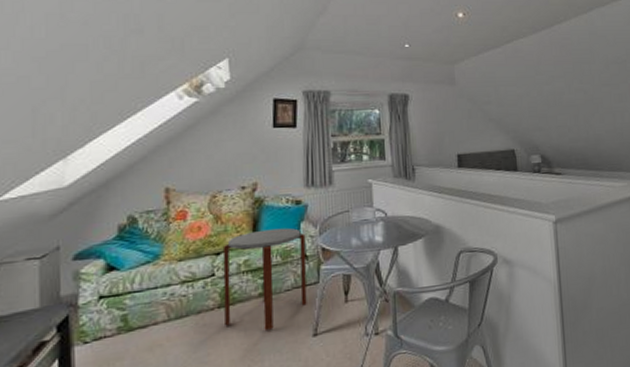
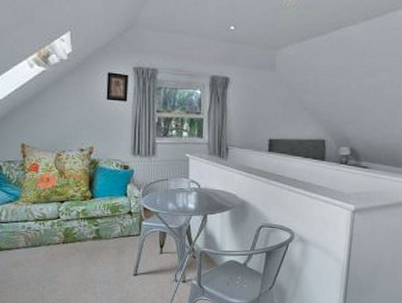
side table: present [223,228,307,330] -> none [66,187,131,265]

